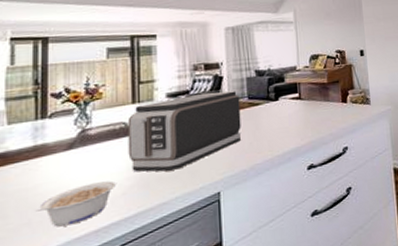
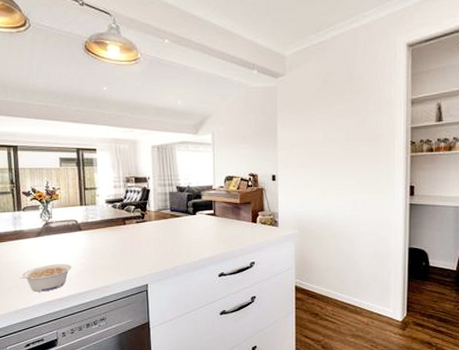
toaster: present [127,91,242,172] -> none [77,202,165,262]

